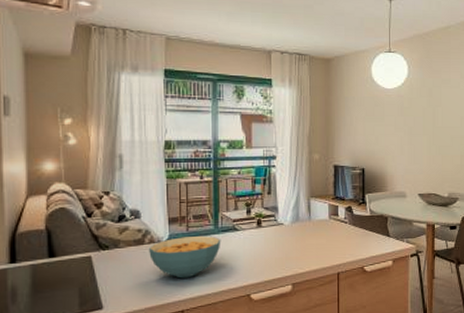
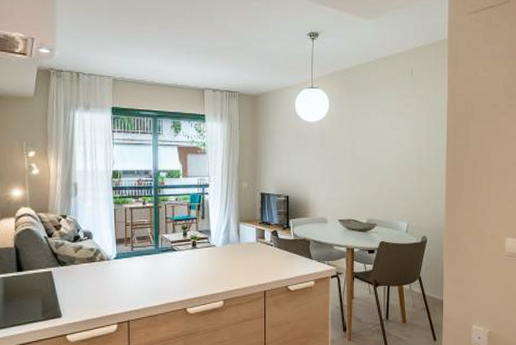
cereal bowl: present [149,236,221,279] -> none [100,255,161,293]

